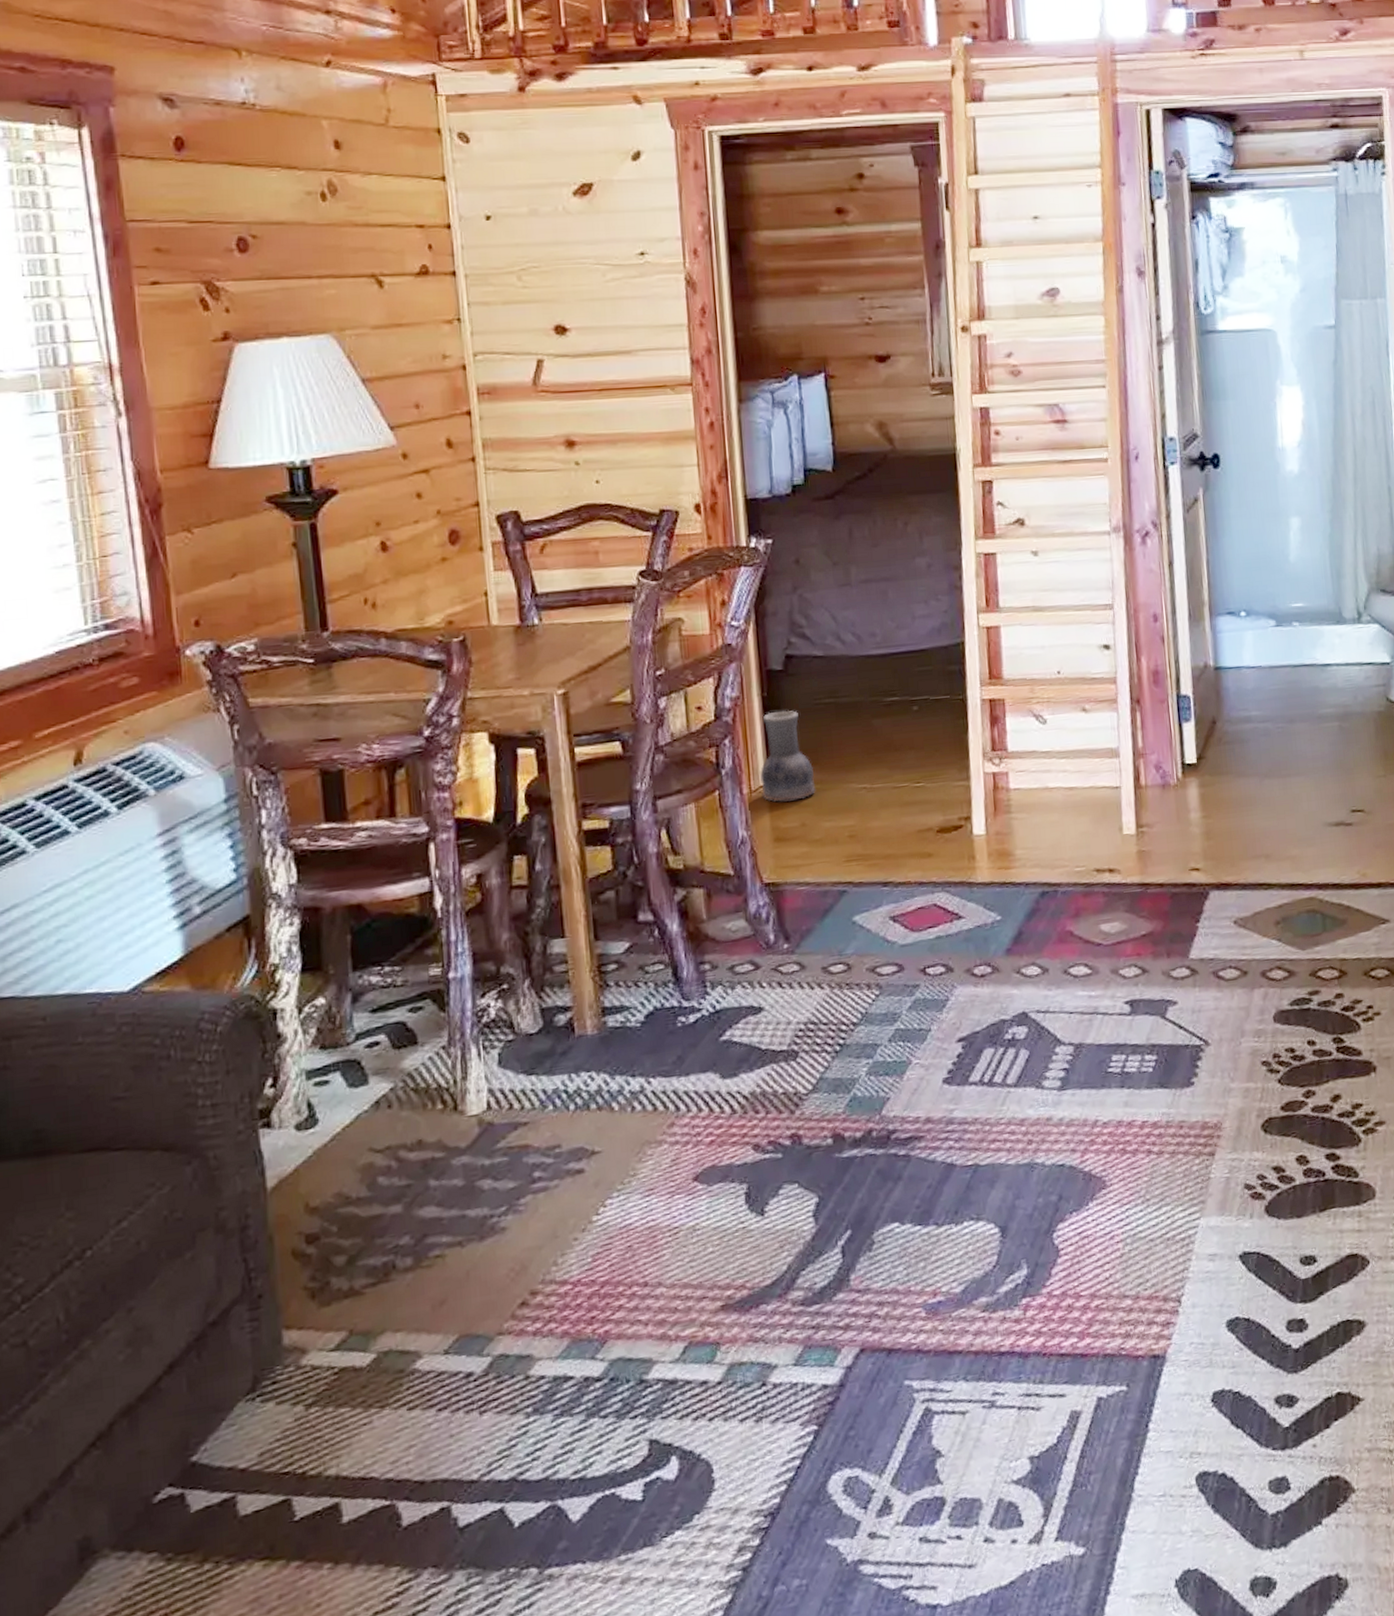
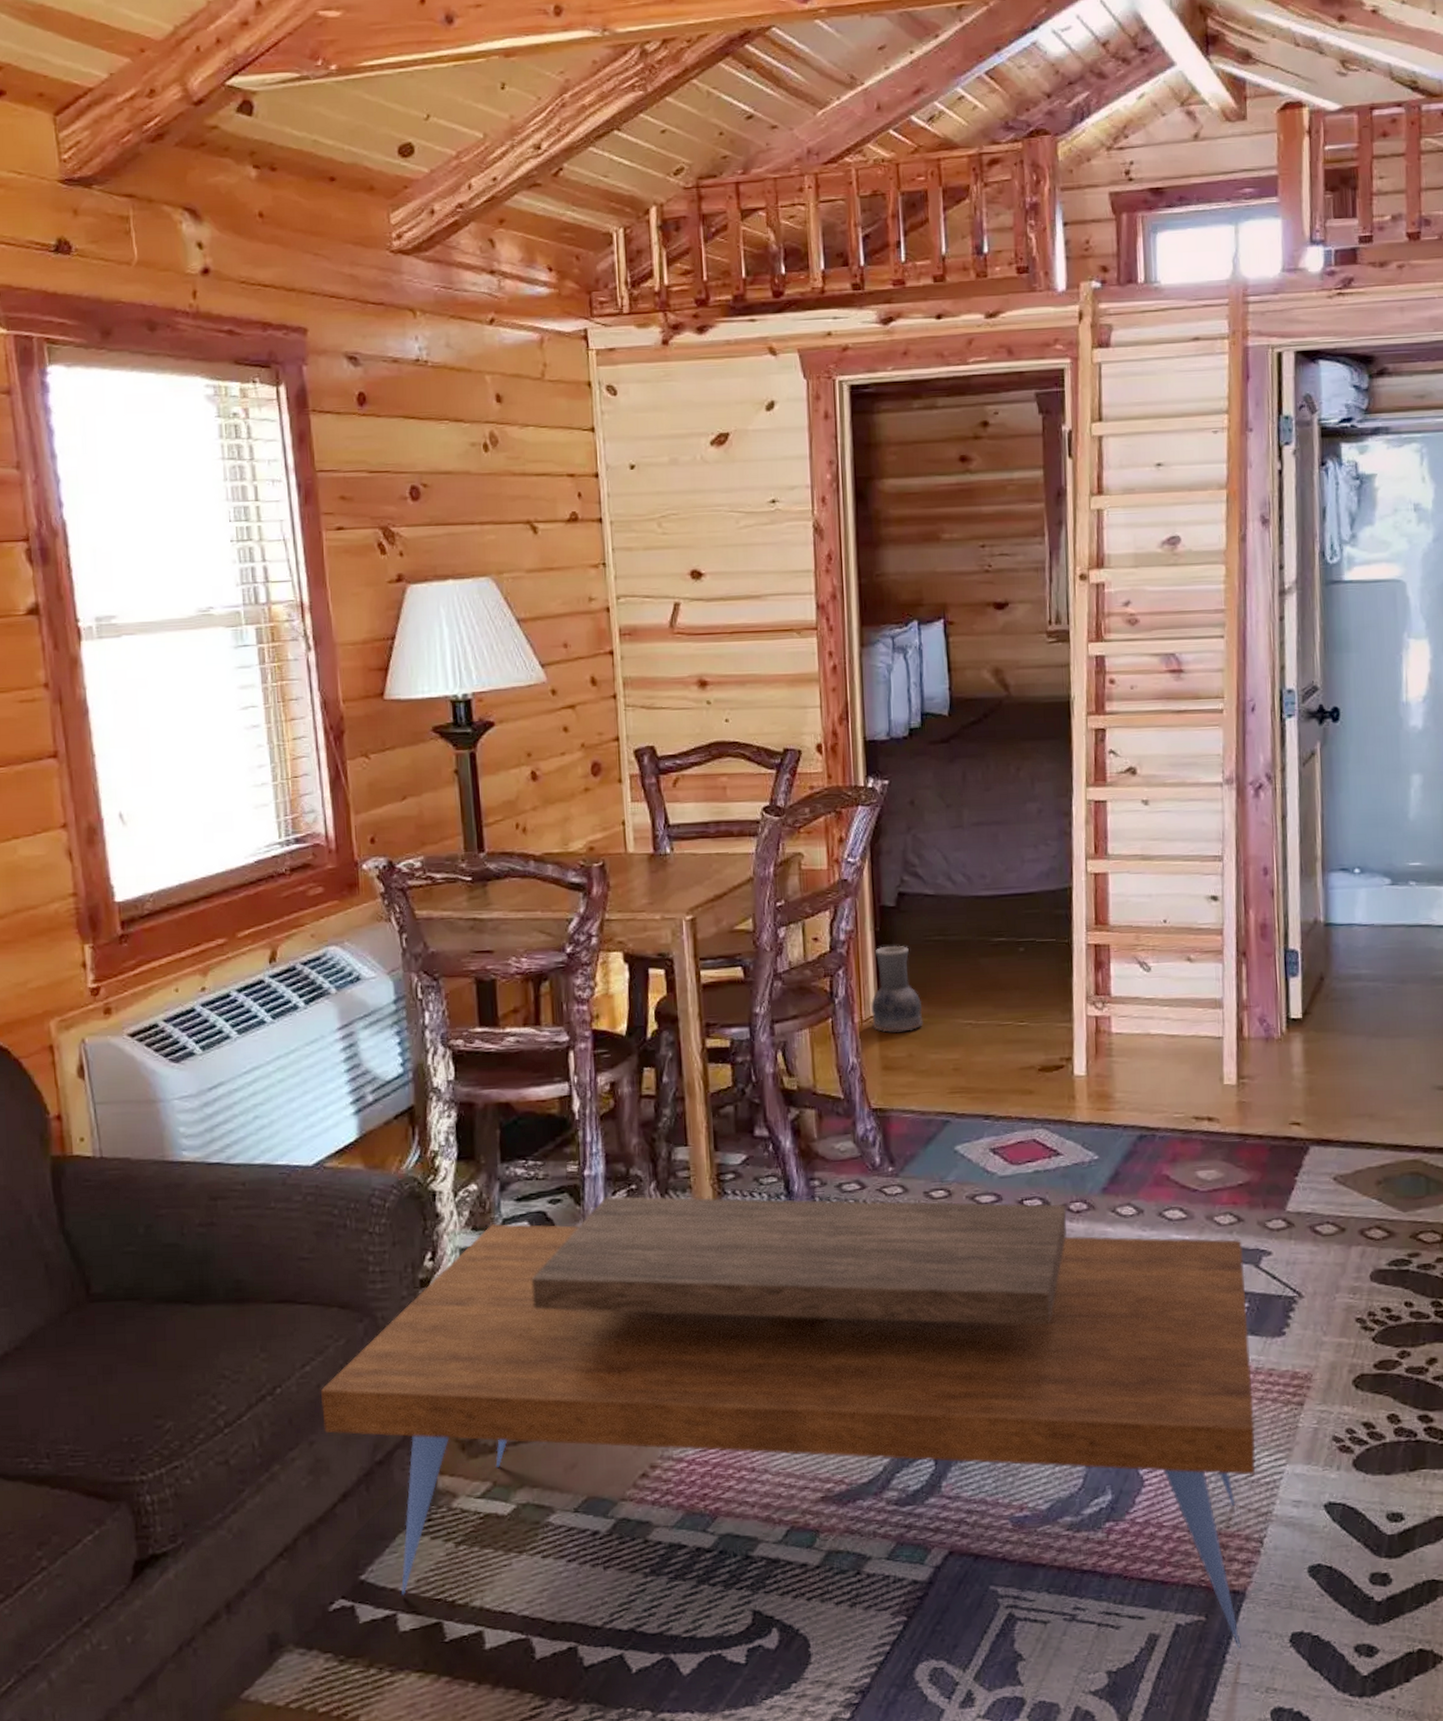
coffee table: none [140,969,1171,1474] -> present [320,1196,1256,1649]

